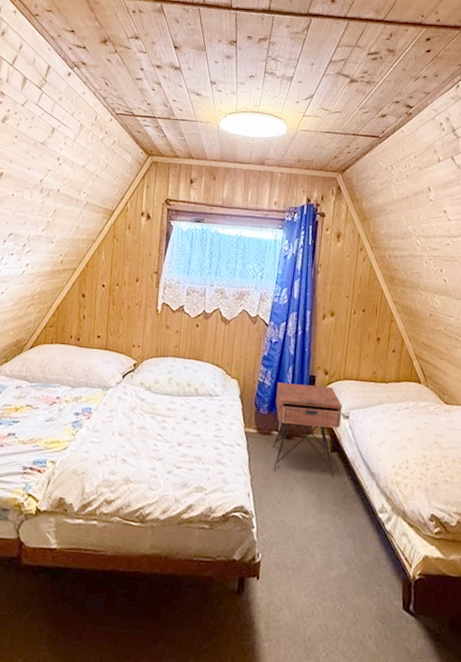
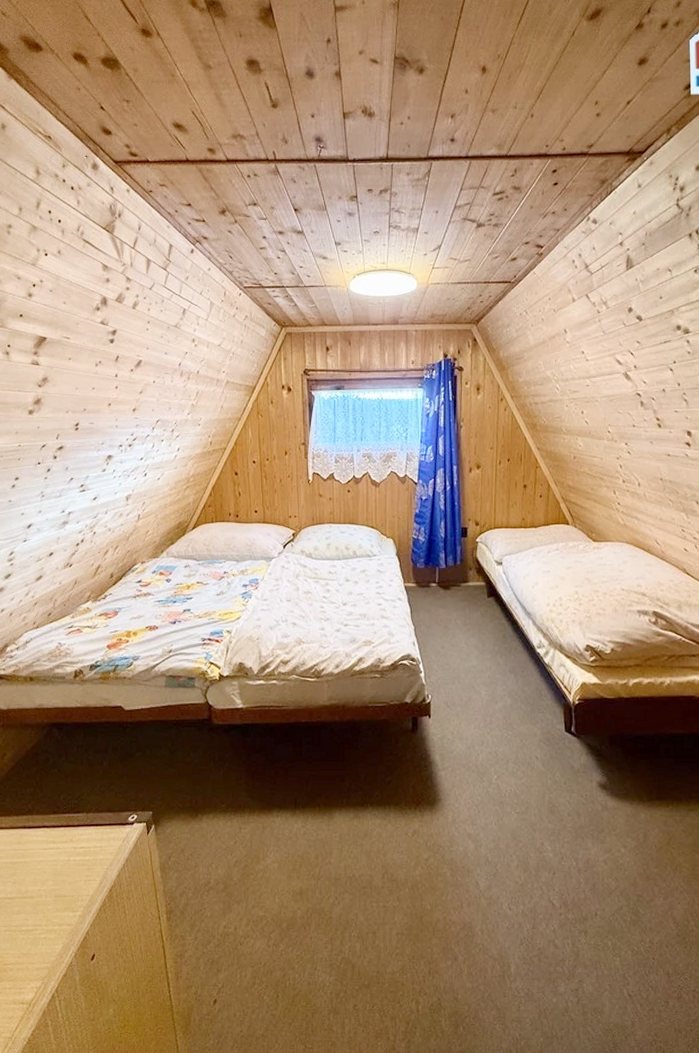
nightstand: present [272,382,342,477] -> none [431,537,495,620]

